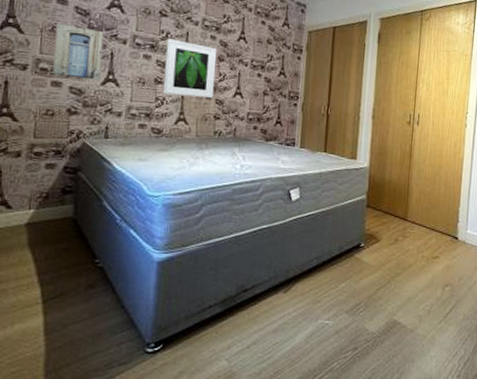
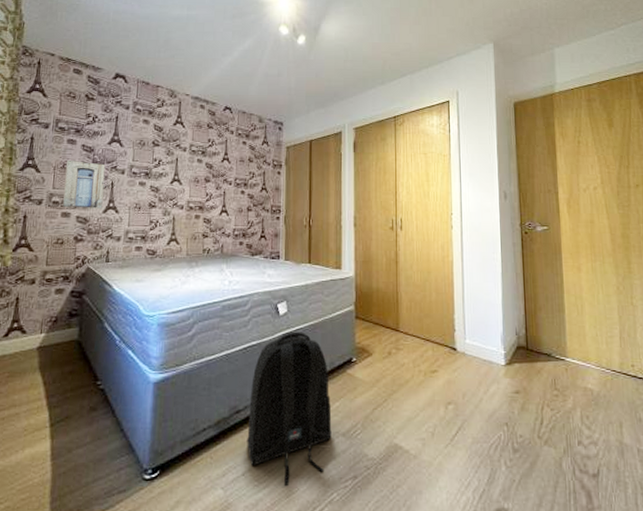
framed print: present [162,38,218,98] -> none [156,165,204,217]
backpack: none [253,217,337,358] -> present [247,331,332,487]

